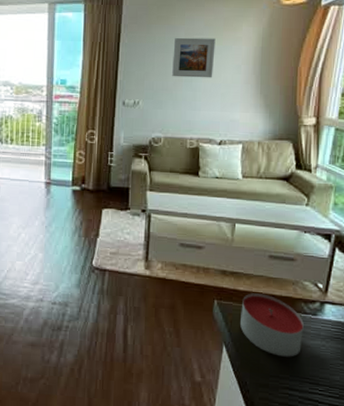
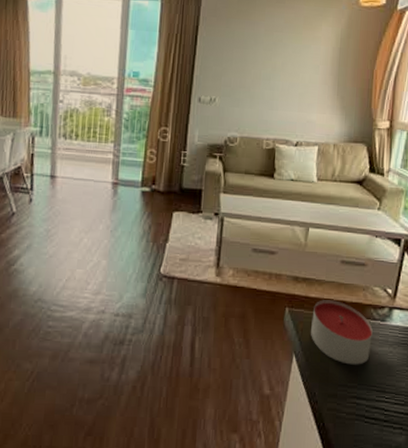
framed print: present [171,37,216,78] -> none [249,33,295,77]

